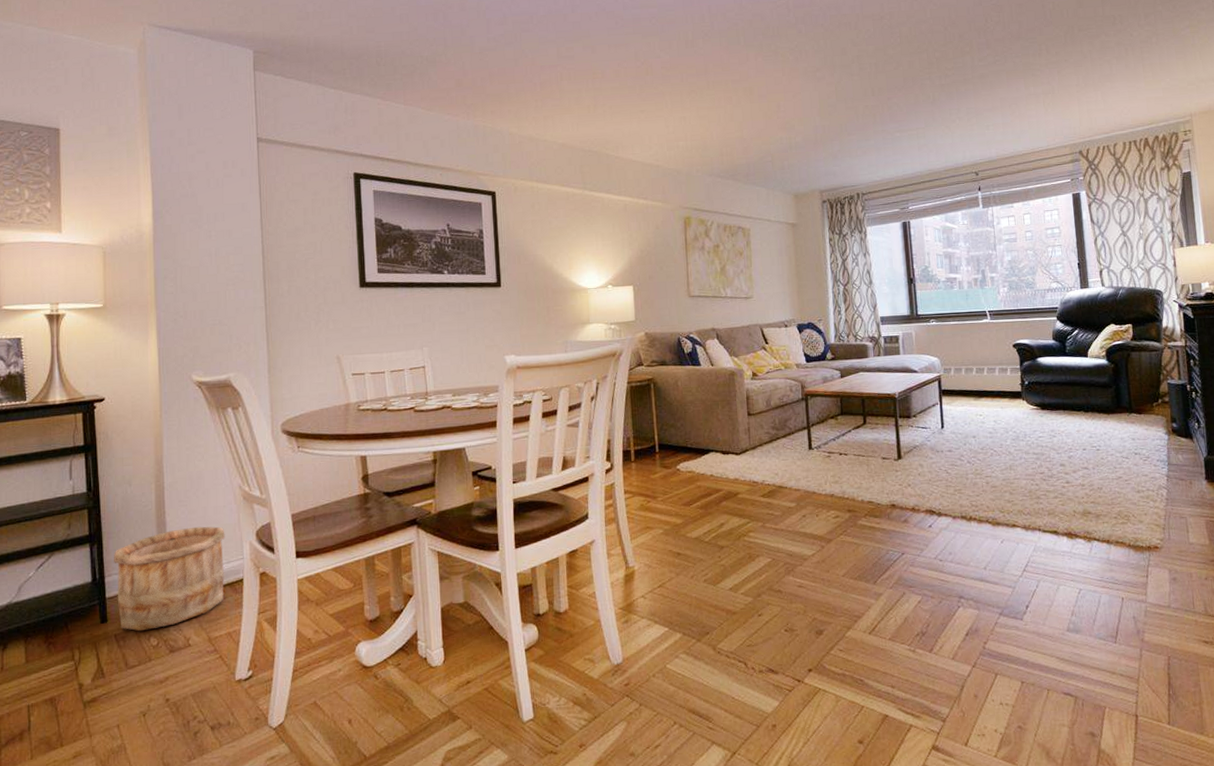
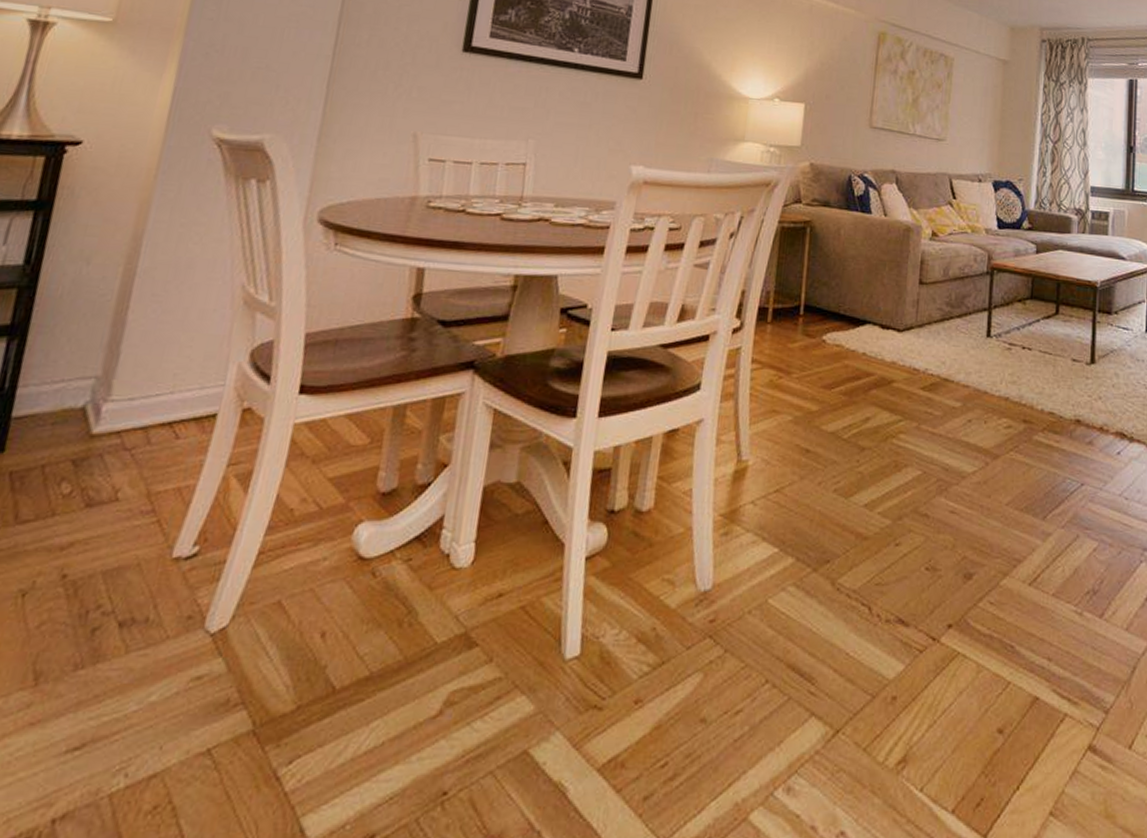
wooden bucket: present [113,526,225,632] -> none [22,333,208,472]

